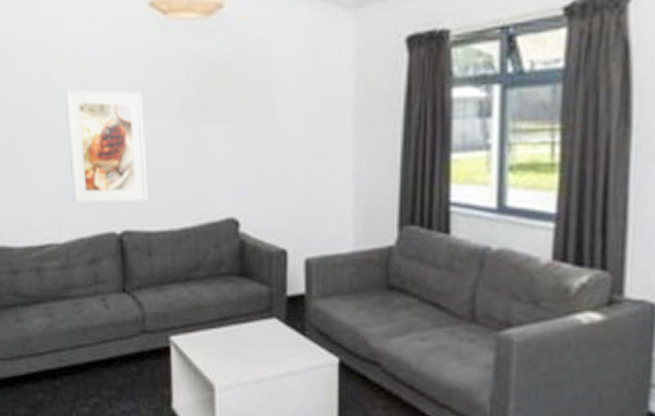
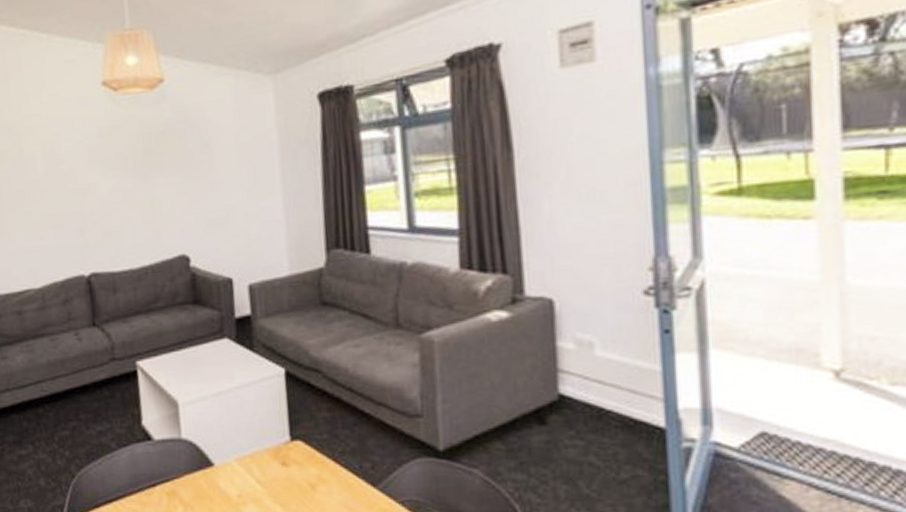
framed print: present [65,89,148,203] -> none [35,156,110,253]

